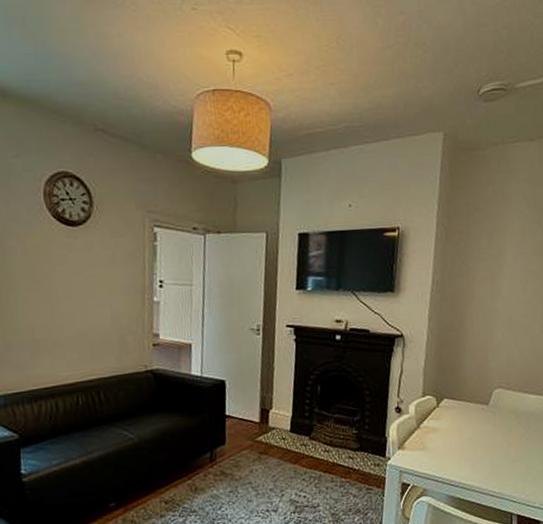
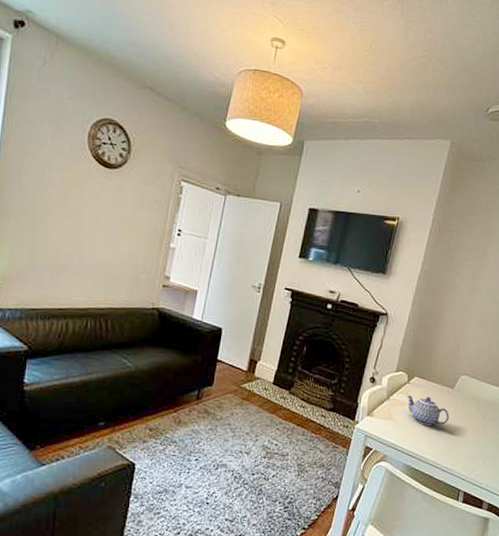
teapot: none [438,418,489,450] -> present [407,395,450,426]

